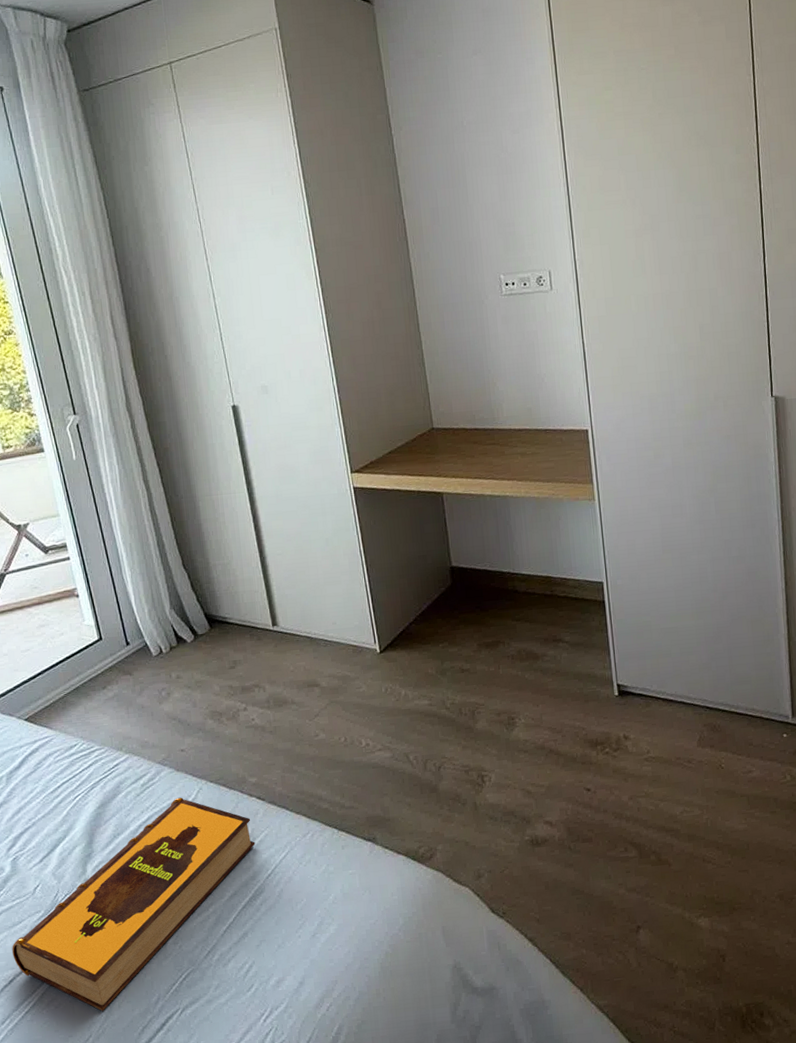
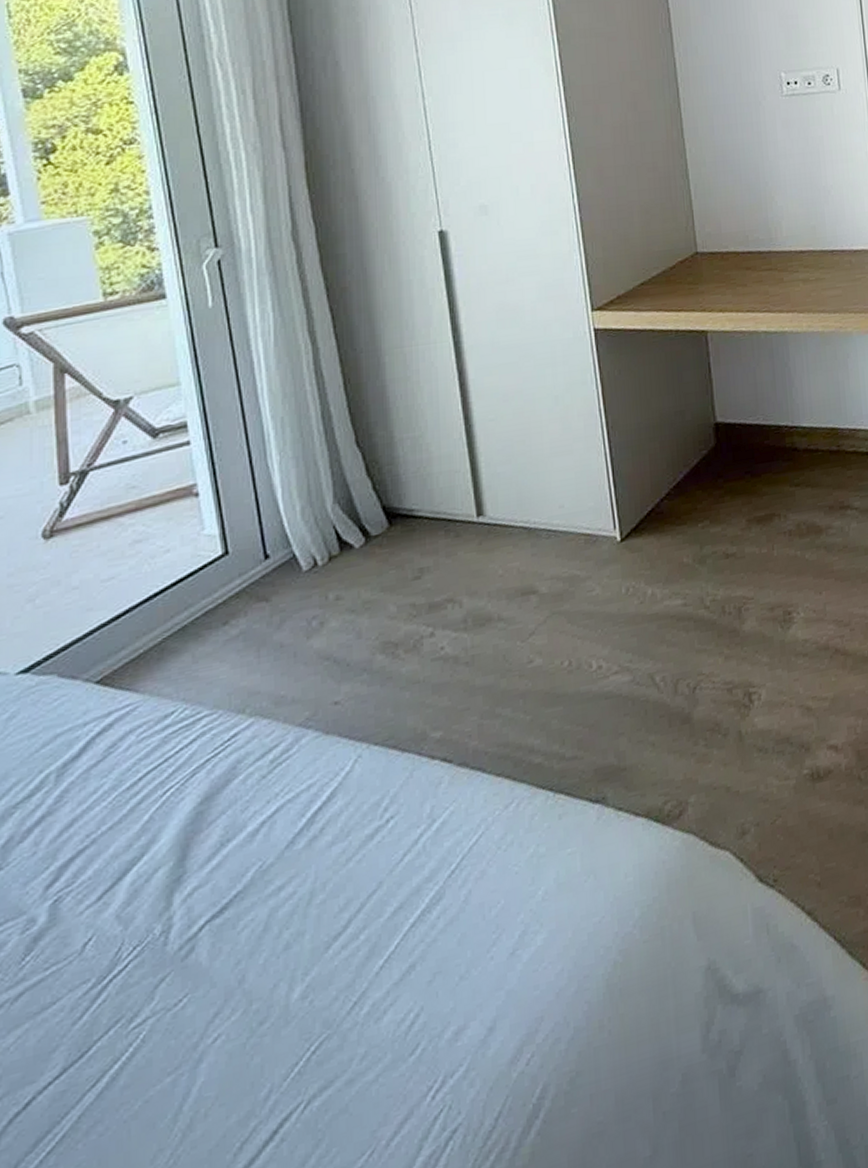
hardback book: present [12,797,256,1011] -> none [35,772,435,1129]

